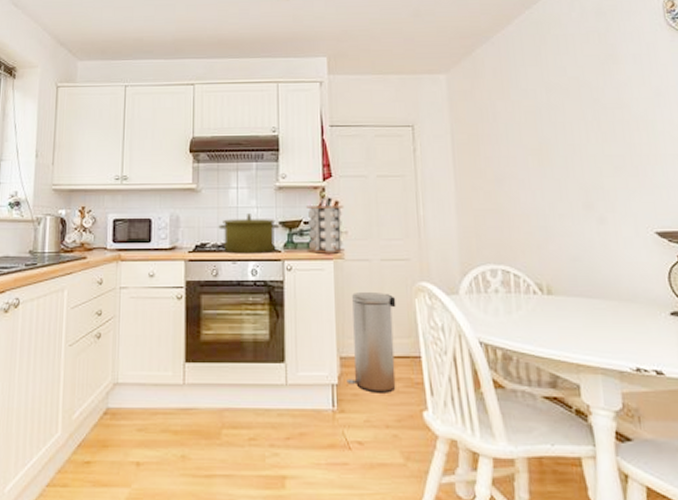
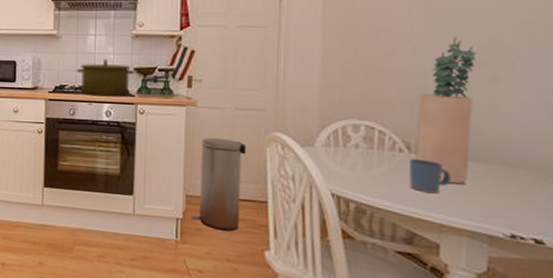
spice rack: present [306,197,345,254] -> none [160,46,200,101]
vase: none [542,181,594,323] -> present [416,36,477,185]
mug: none [544,300,580,334] -> present [409,159,451,194]

